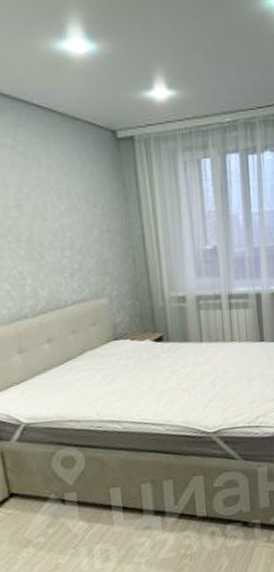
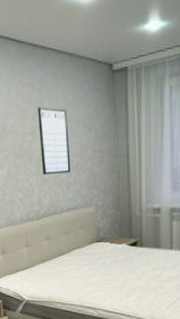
writing board: none [22,175,74,259] -> present [37,107,71,174]

